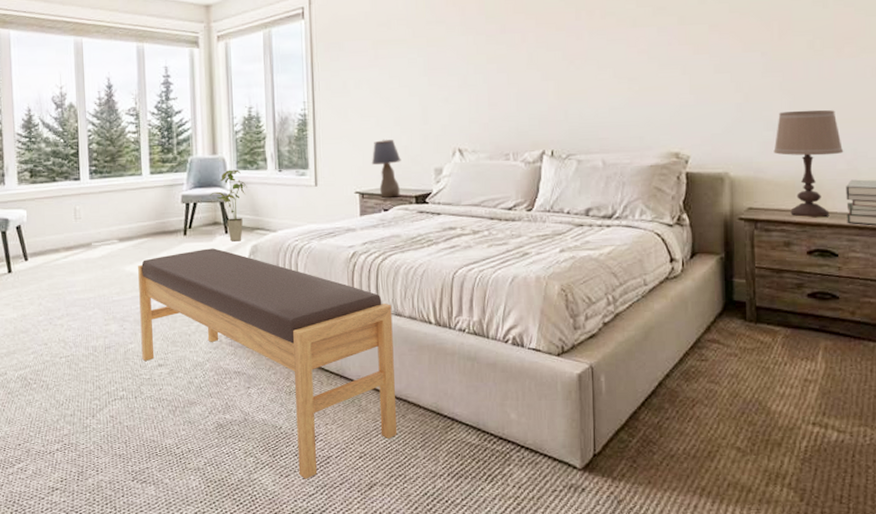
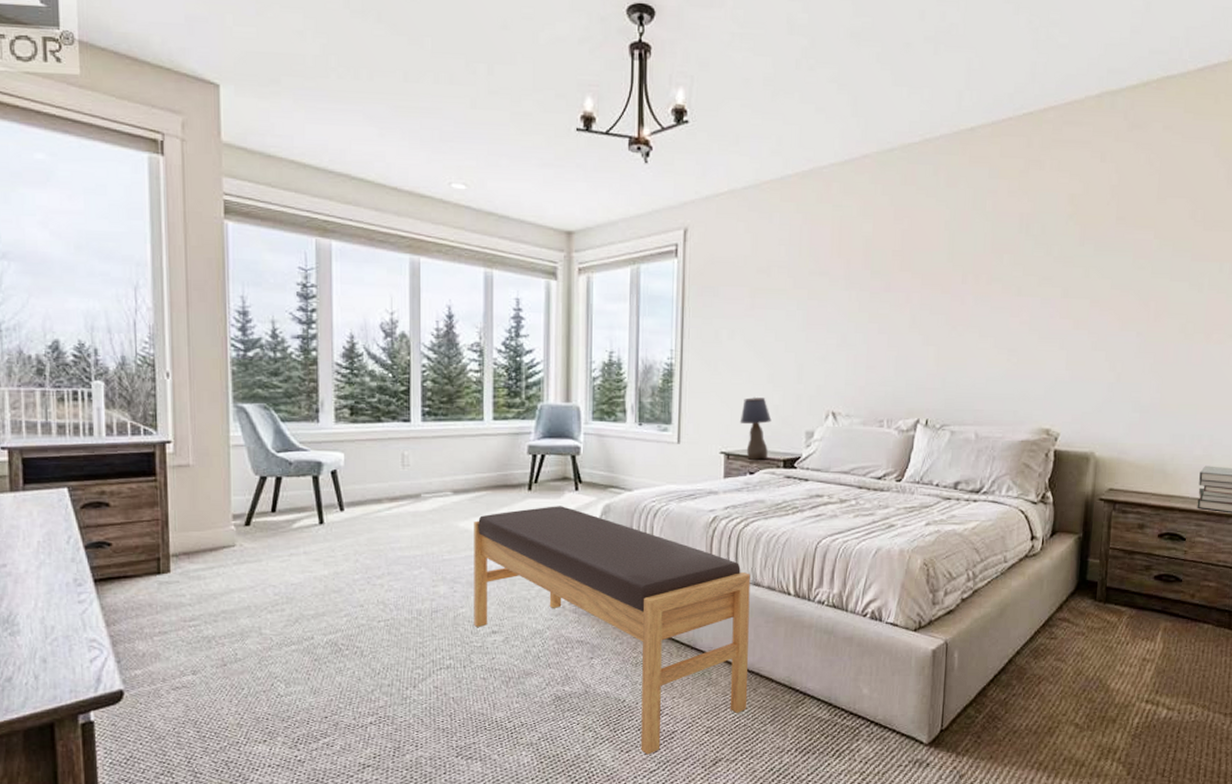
house plant: present [210,169,247,242] -> none [560,420,603,500]
table lamp: present [773,109,844,217] -> none [1138,394,1202,501]

